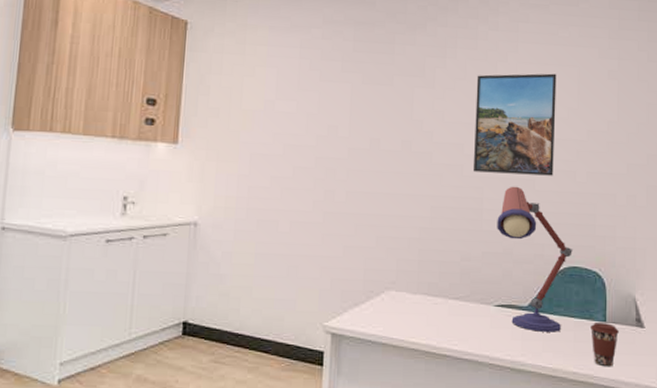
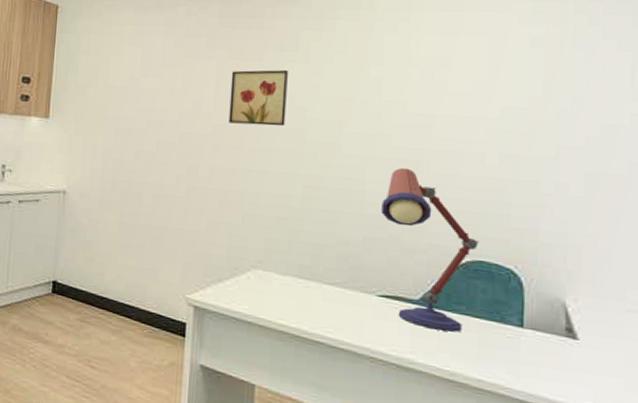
wall art: none [363,94,416,150] -> present [228,70,288,127]
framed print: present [472,73,557,176] -> none [352,43,460,158]
coffee cup: present [589,321,620,367] -> none [500,326,543,380]

